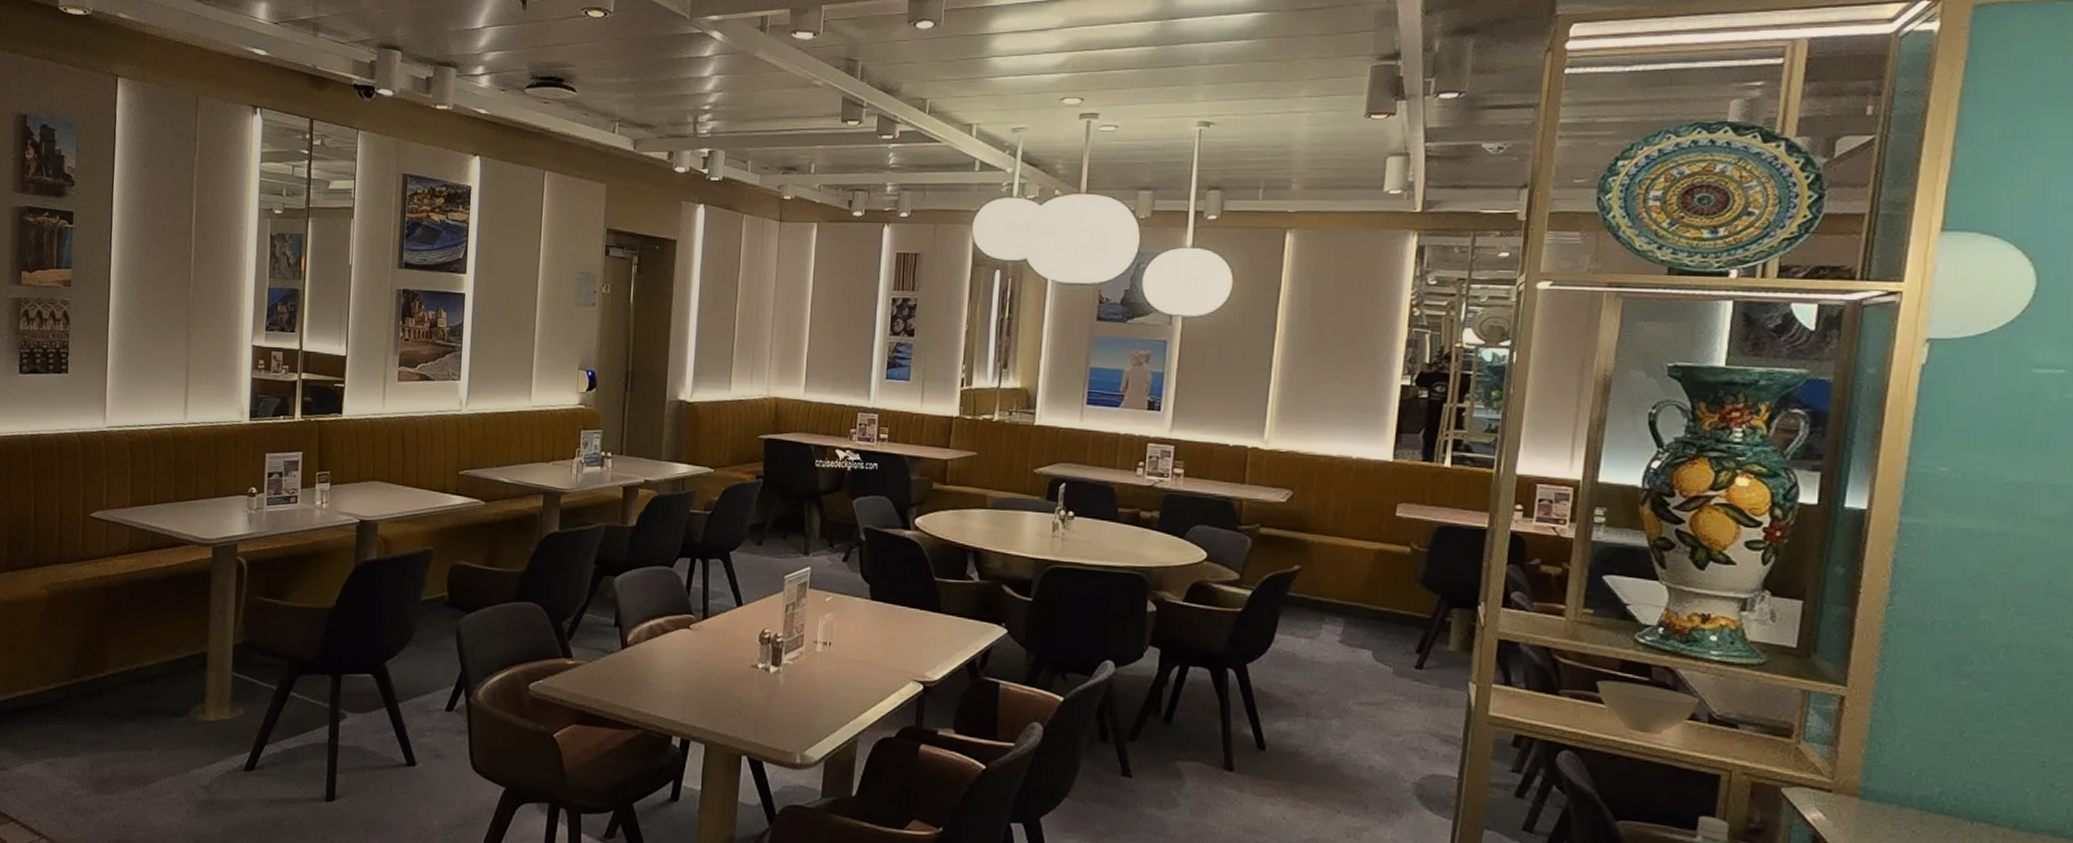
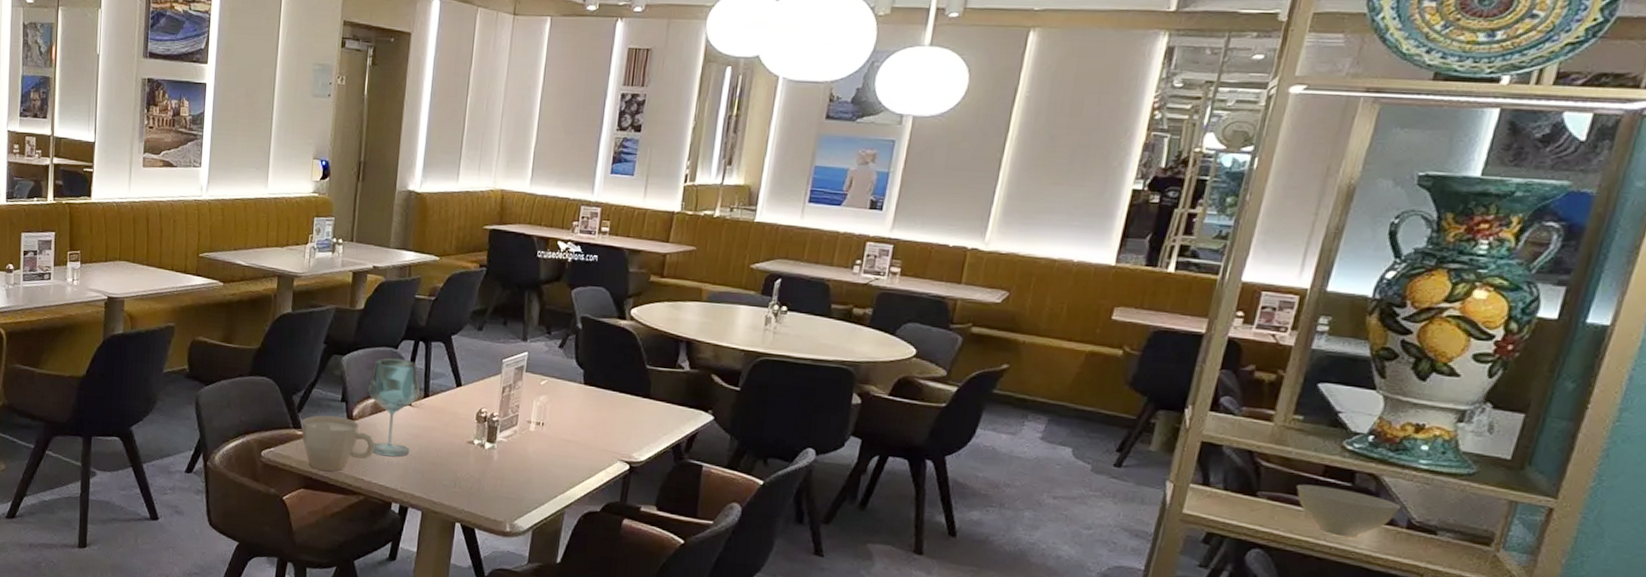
cup: none [572,642,652,704] -> present [301,415,375,472]
wine glass: none [643,577,698,685] -> present [368,357,420,457]

